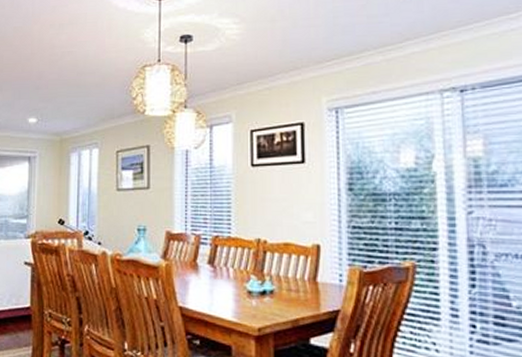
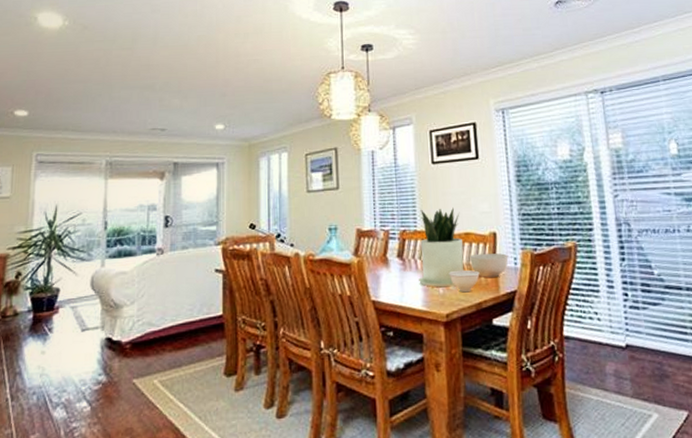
planter: none [230,214,281,300] -> present [419,207,465,288]
bowl: none [263,282,299,307] -> present [448,269,480,293]
bowl: none [288,266,333,294] -> present [470,253,509,278]

